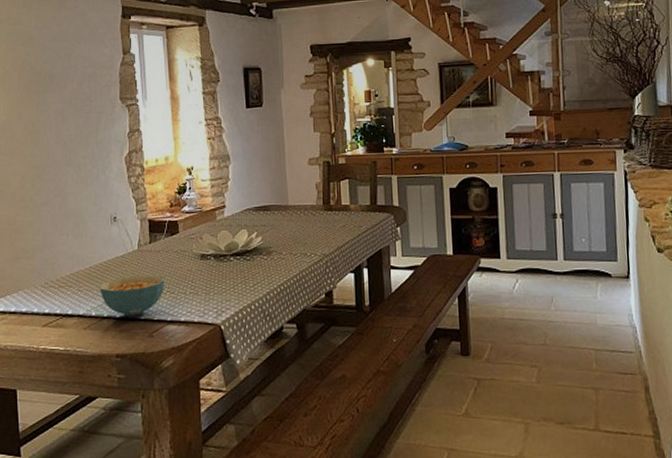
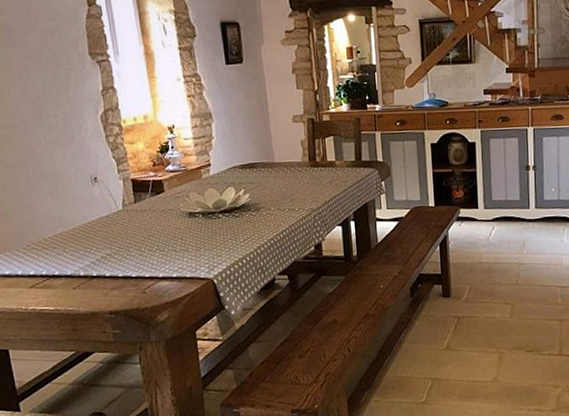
cereal bowl: present [99,275,164,317] -> none [85,234,154,275]

